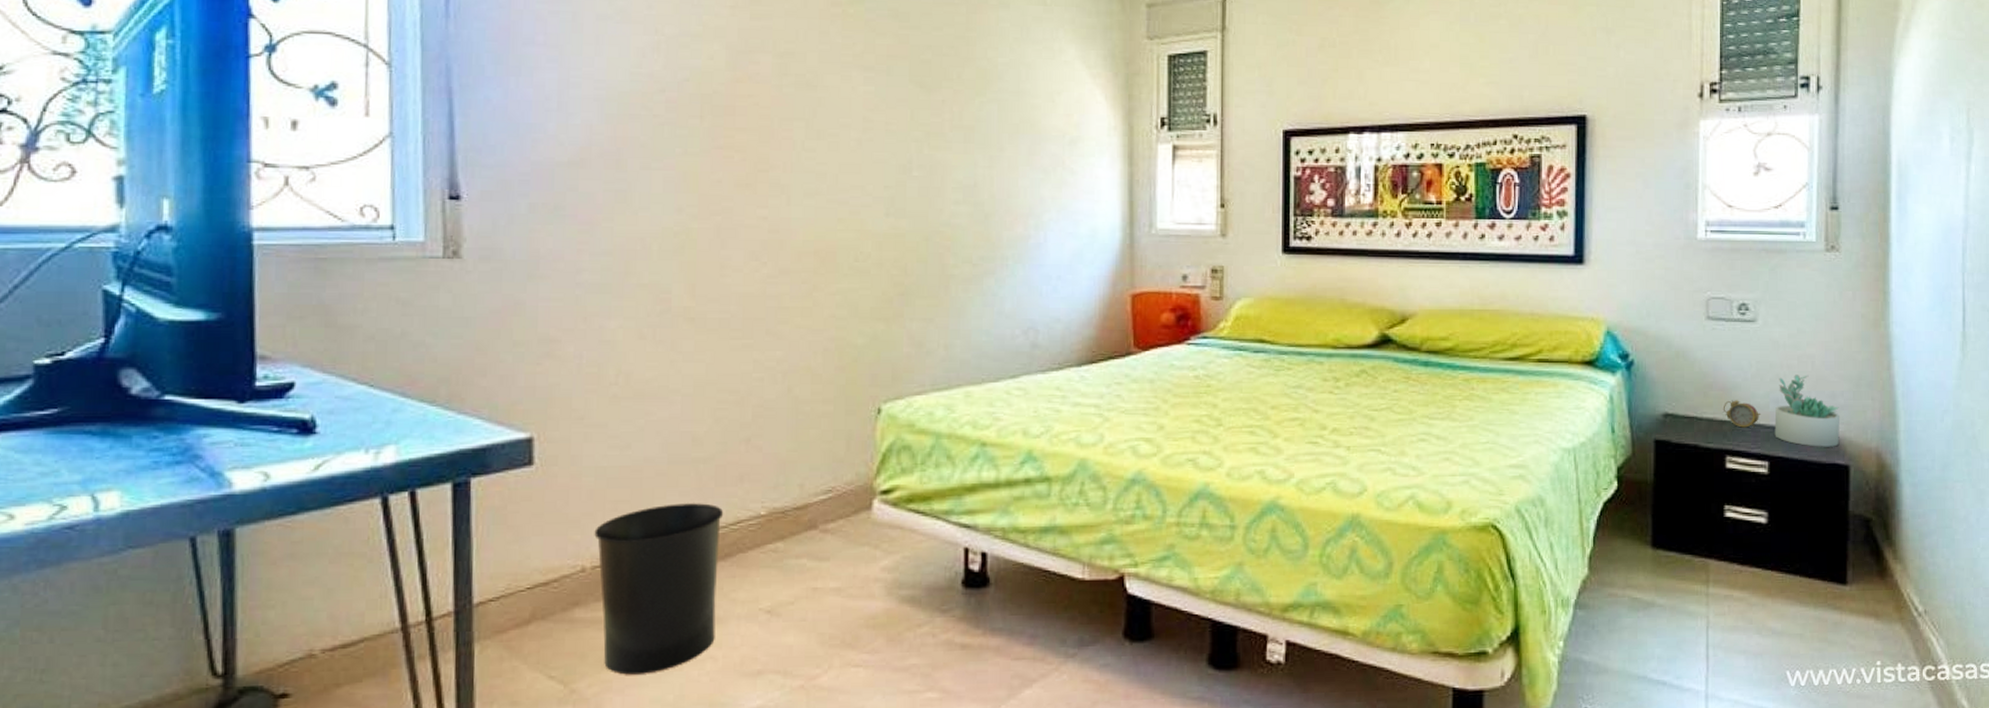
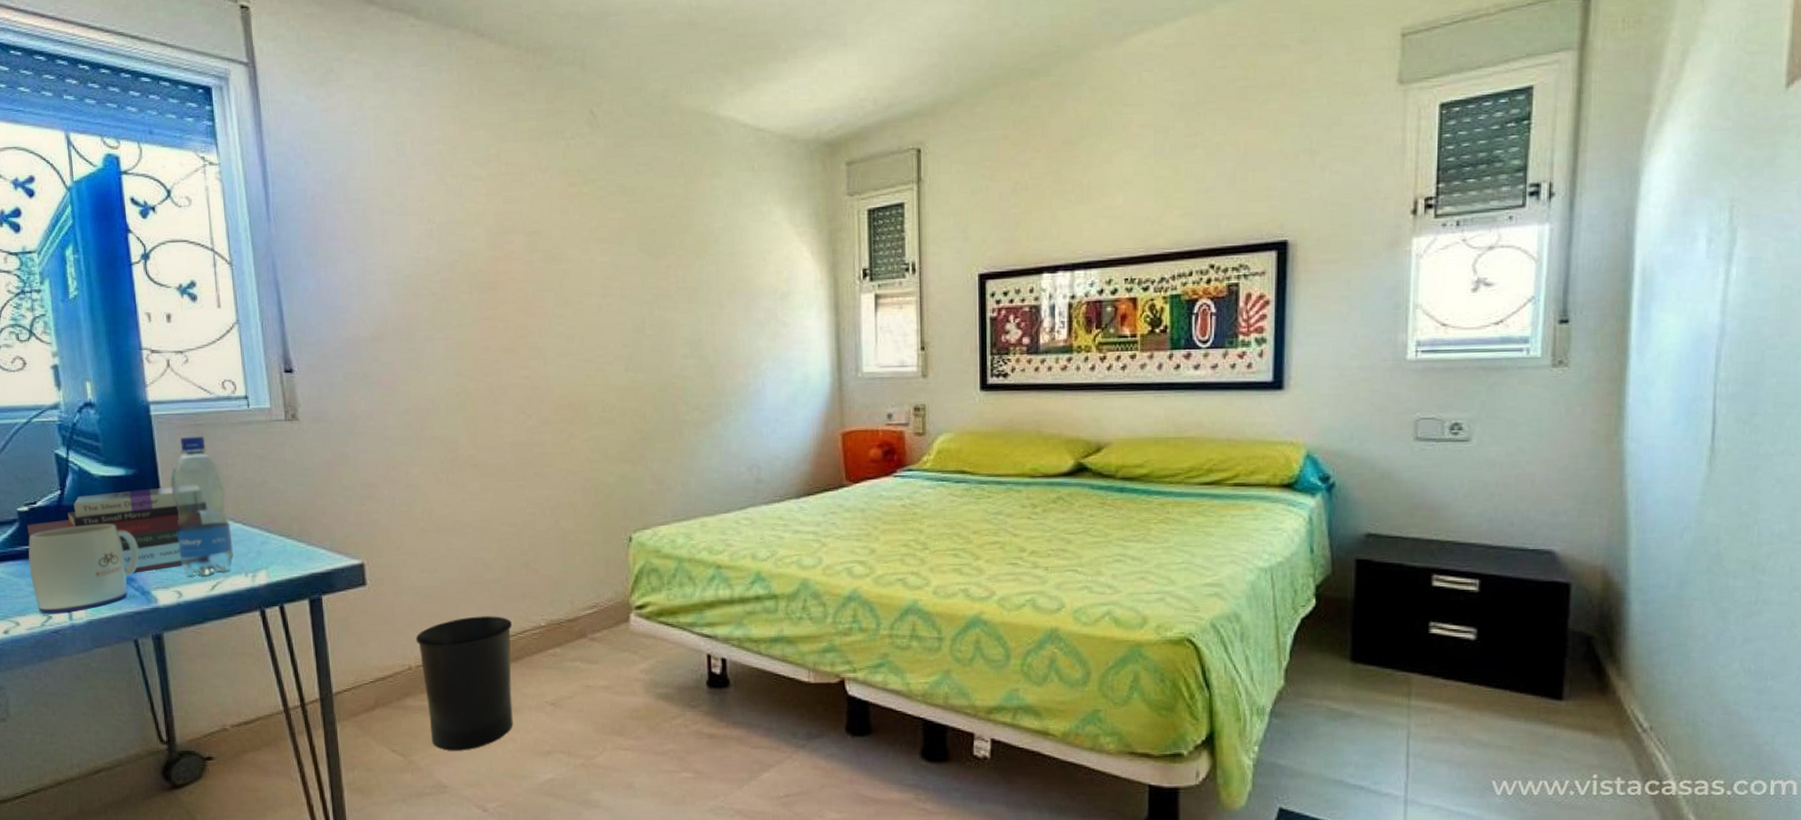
mug: none [40,383,214,503] -> present [28,524,140,614]
books: none [46,337,278,448] -> present [27,487,182,573]
bottle: none [271,273,352,454] -> present [170,436,234,577]
alarm clock: present [1723,400,1761,428] -> none [1430,519,1473,547]
succulent plant: present [1774,375,1841,447] -> none [1487,493,1562,565]

